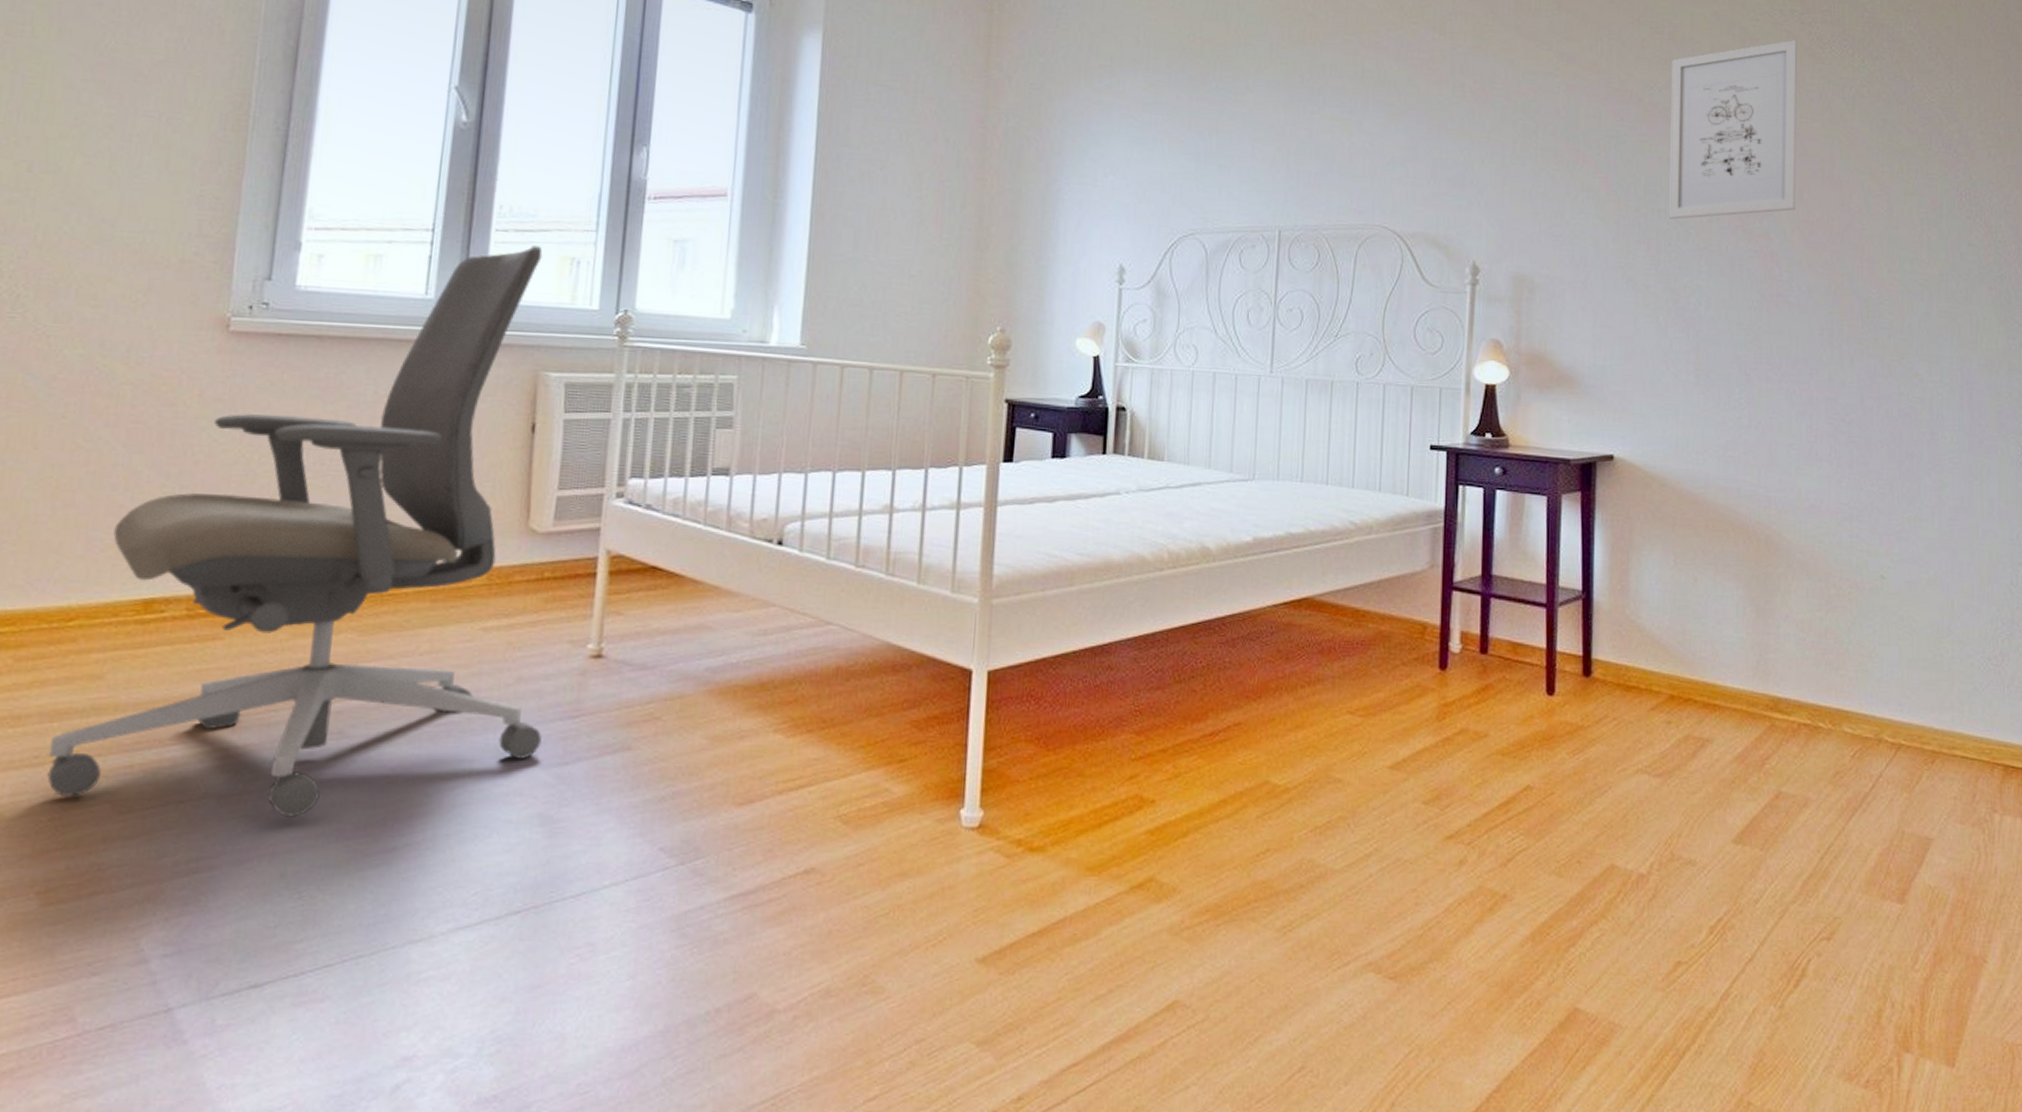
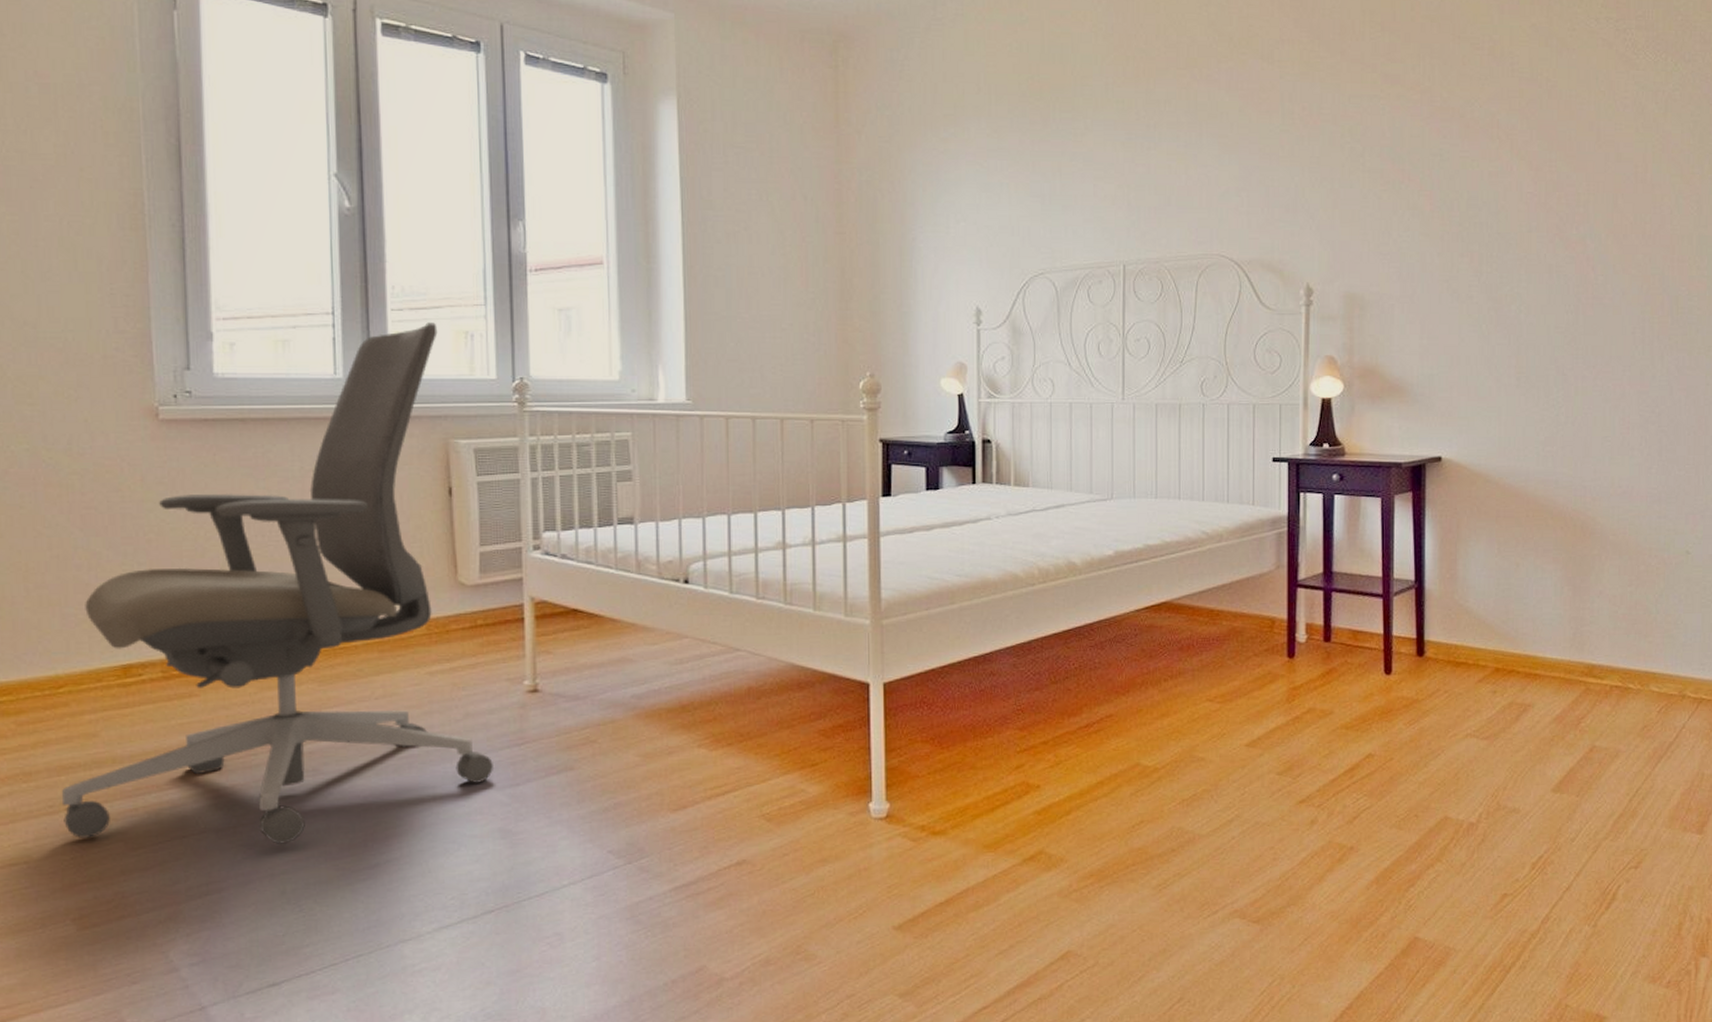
wall art: present [1668,39,1798,219] -> none [1489,47,1613,231]

